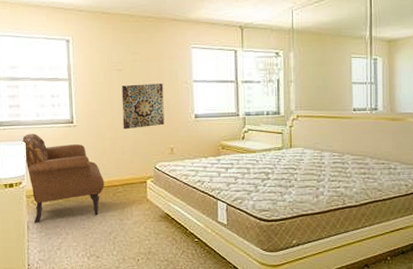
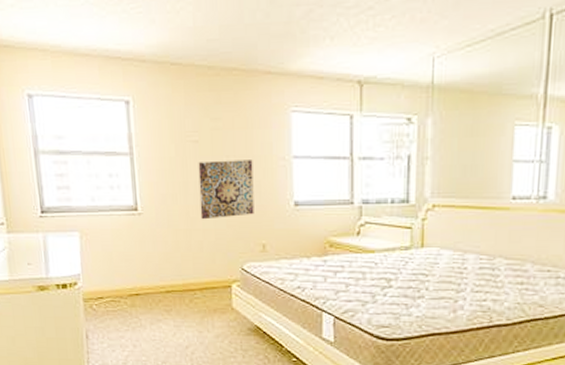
armchair: present [21,134,104,223] -> none [74,223,178,332]

